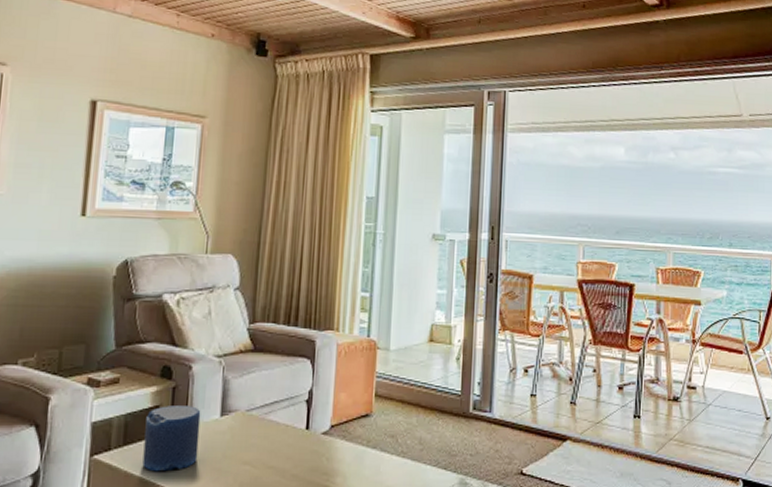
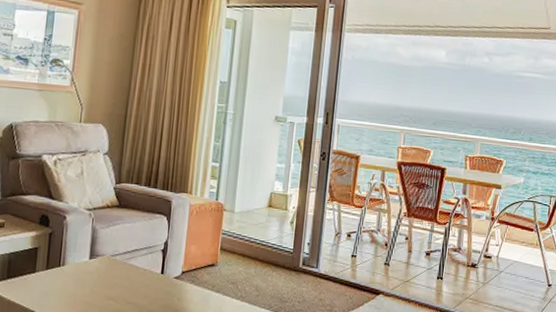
candle: present [142,406,201,472] -> none [23,248,73,302]

